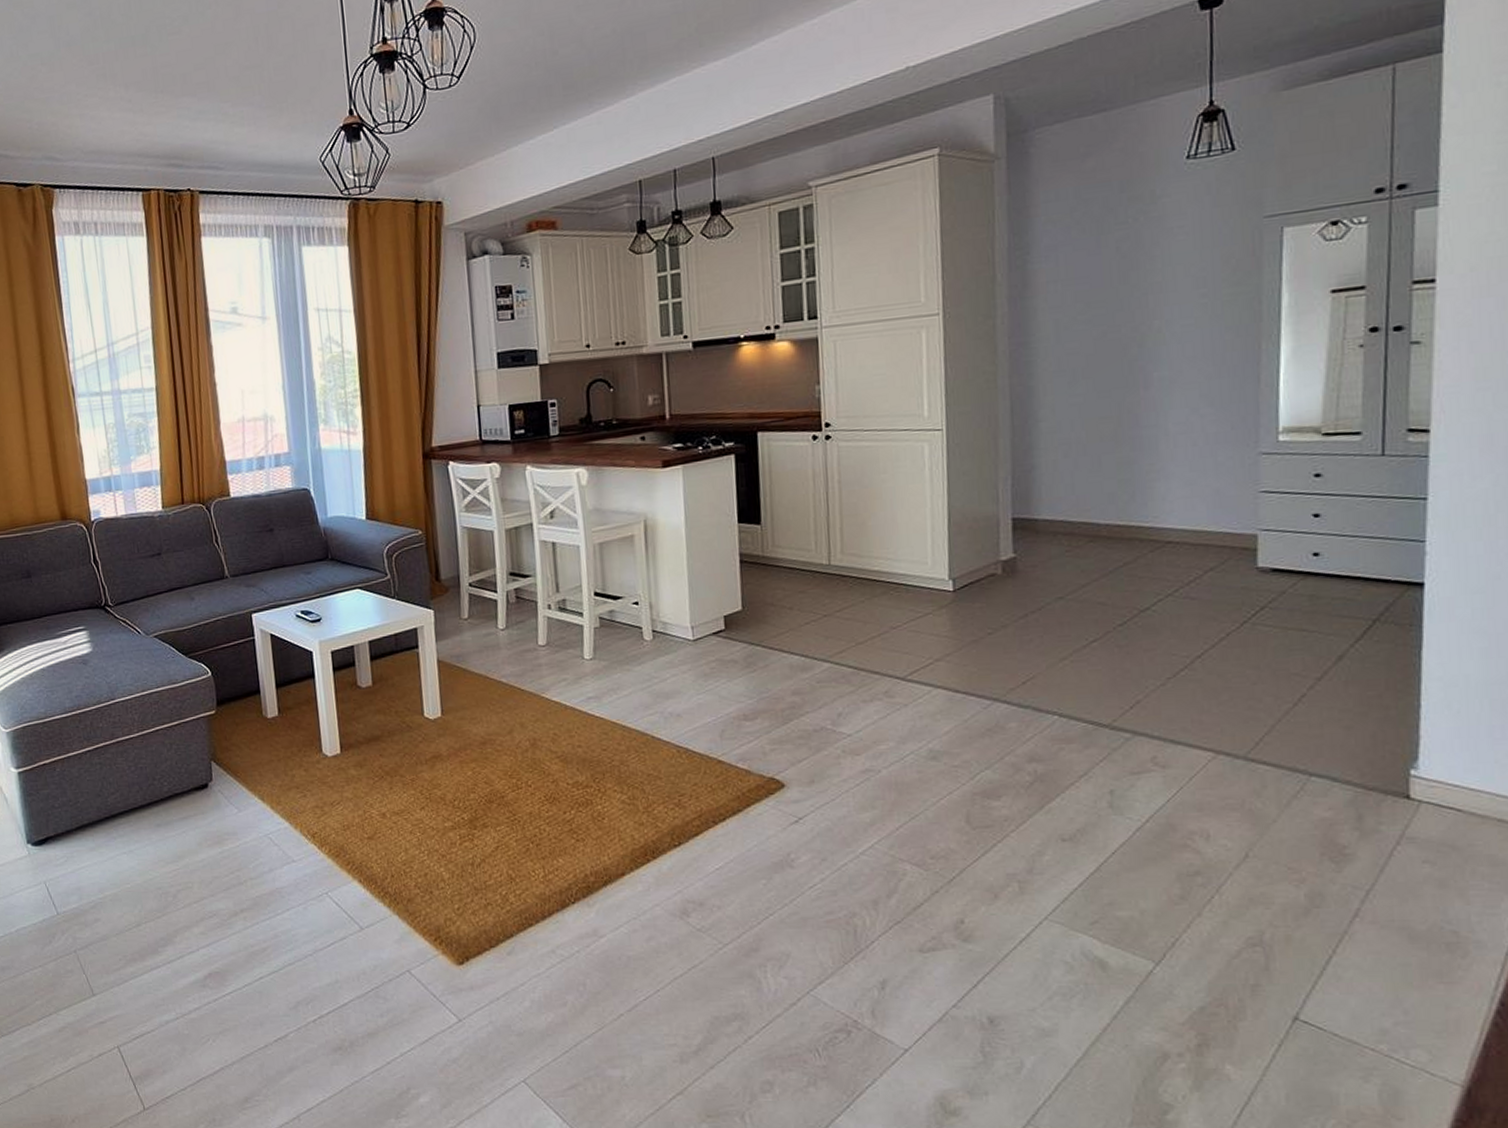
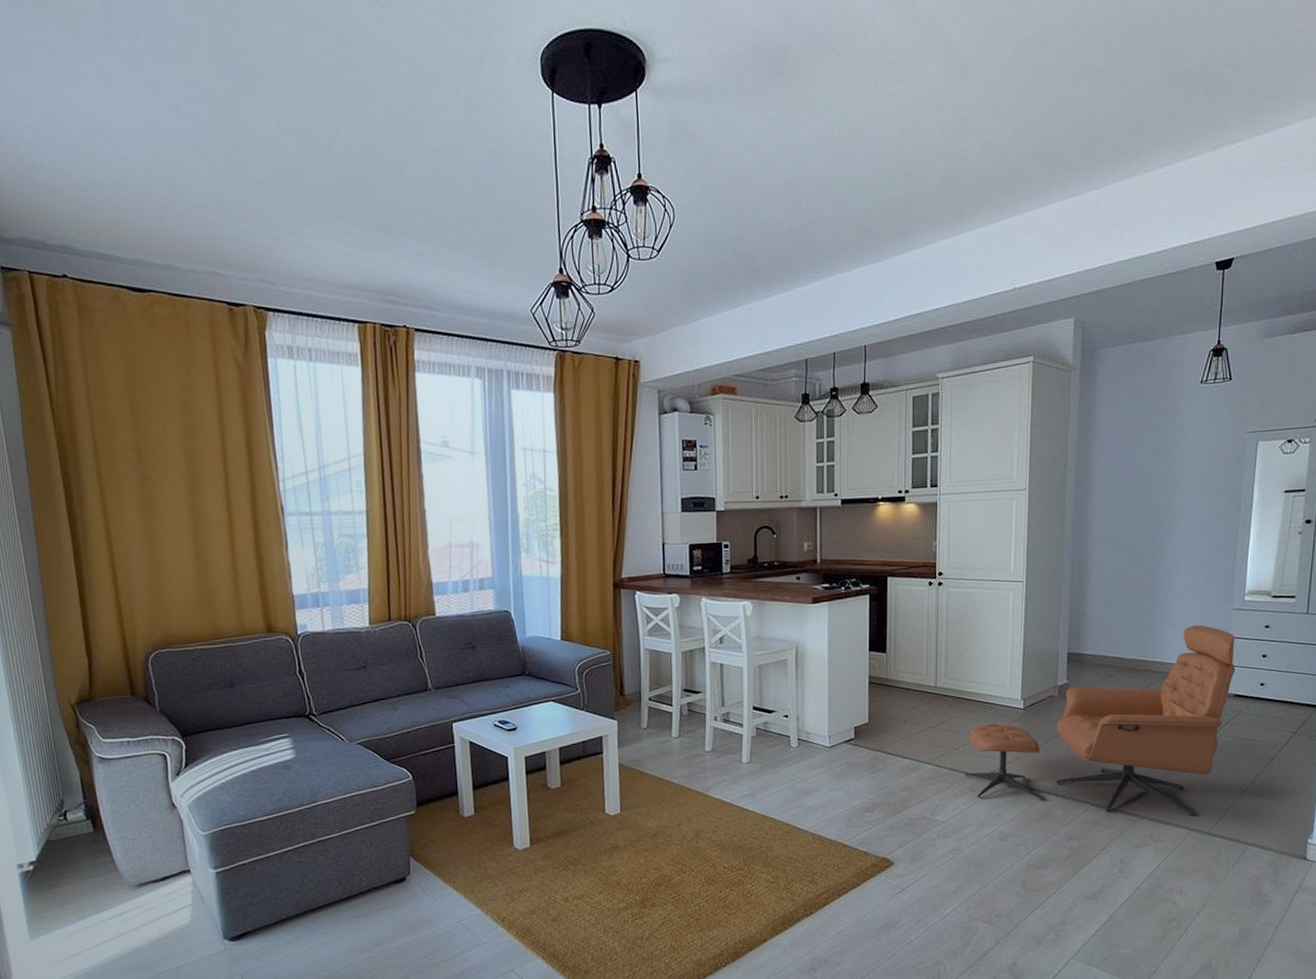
armchair: none [875,476,1271,735] -> present [965,624,1235,817]

